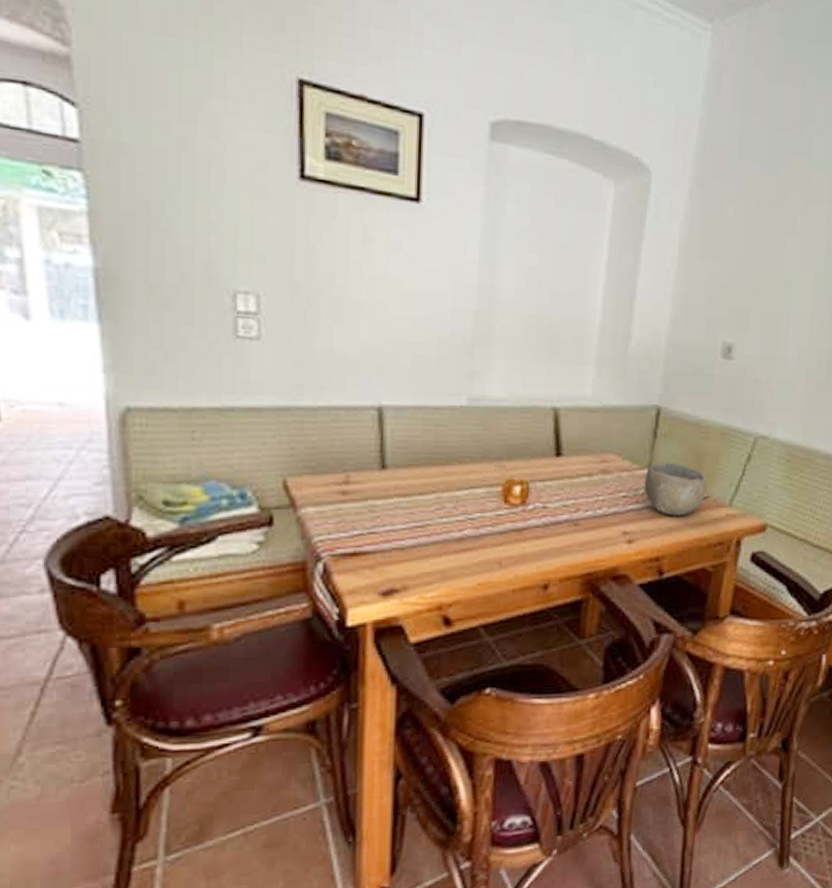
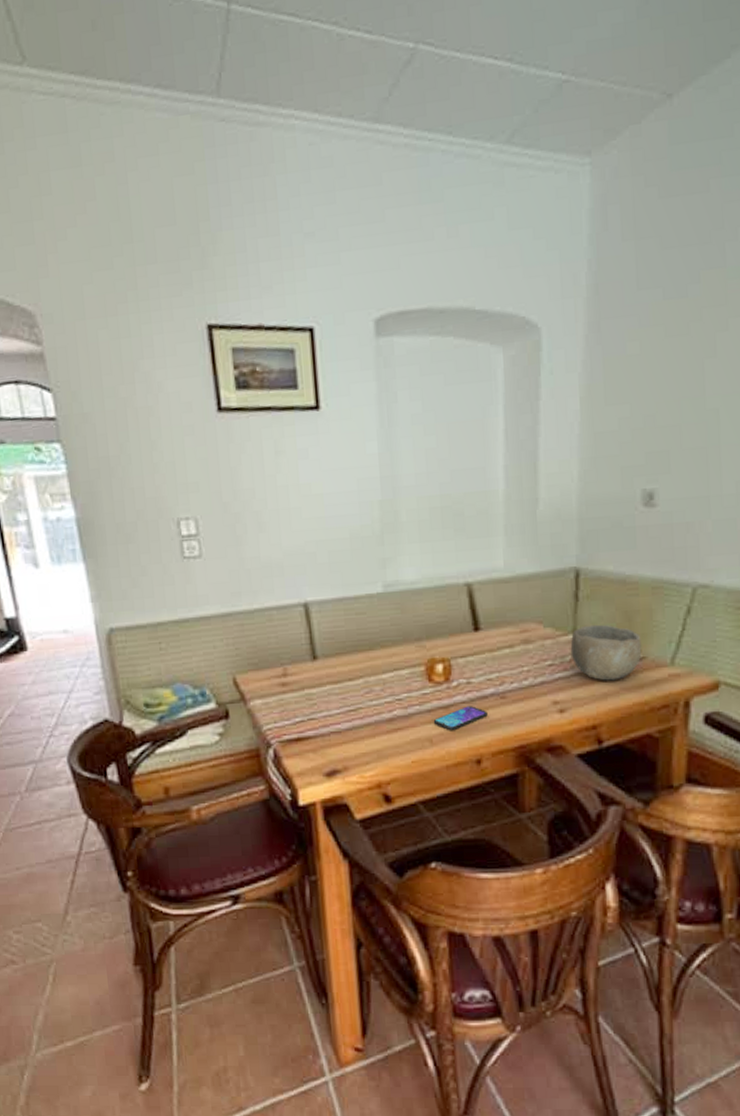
smartphone: none [504,531,560,555] -> present [433,706,488,731]

